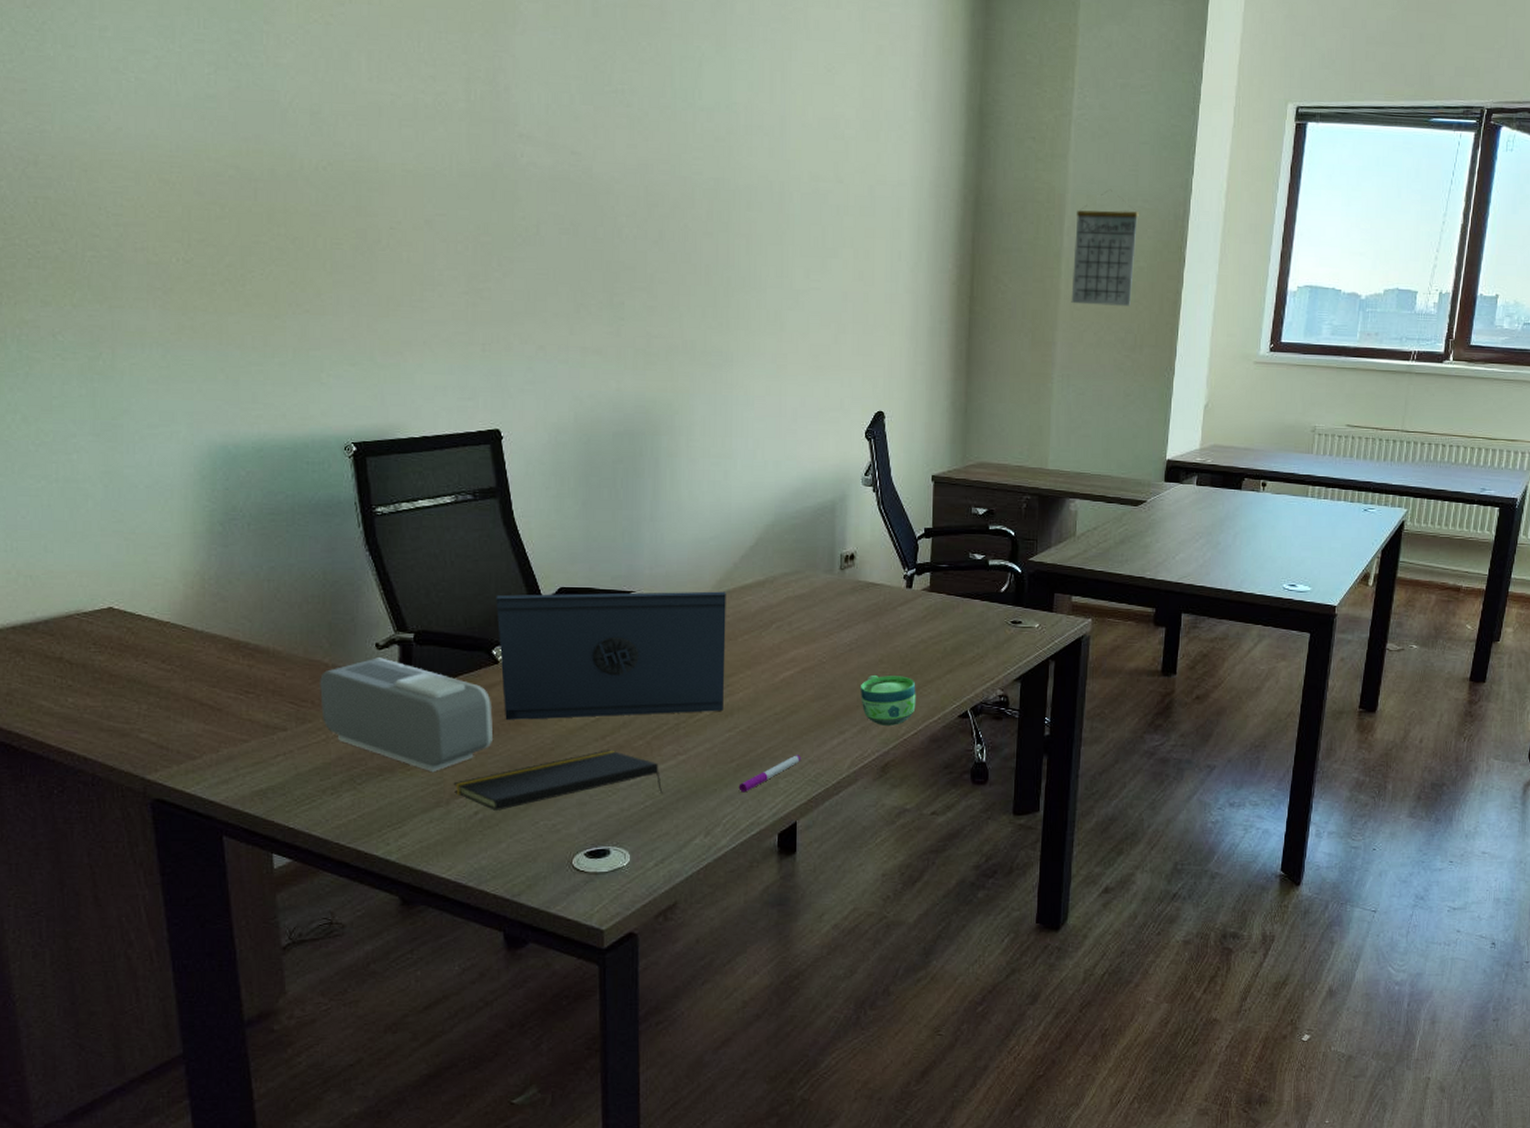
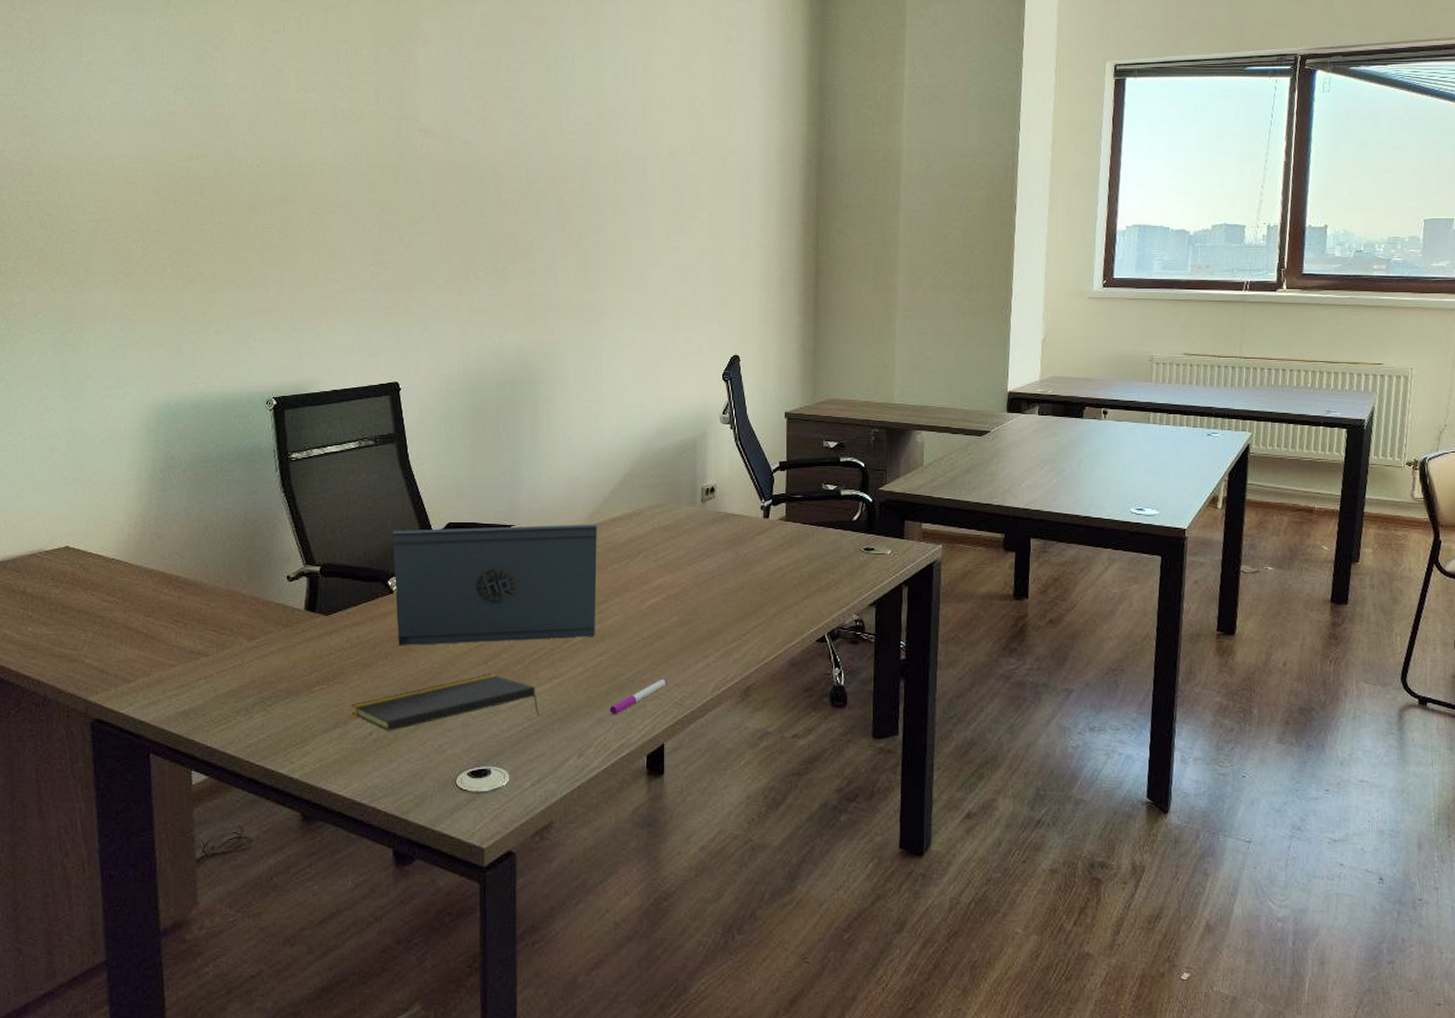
alarm clock: present [320,657,492,771] -> none [238,589,387,694]
cup: present [860,675,916,725] -> none [722,602,775,650]
calendar: present [1071,189,1139,306] -> none [910,147,970,251]

